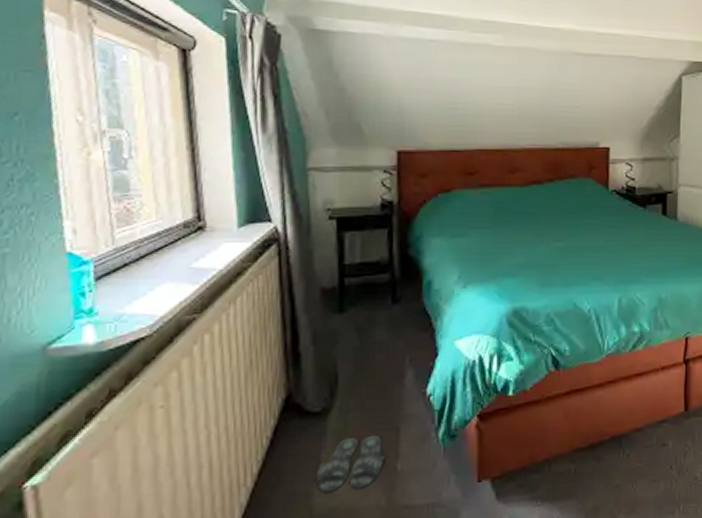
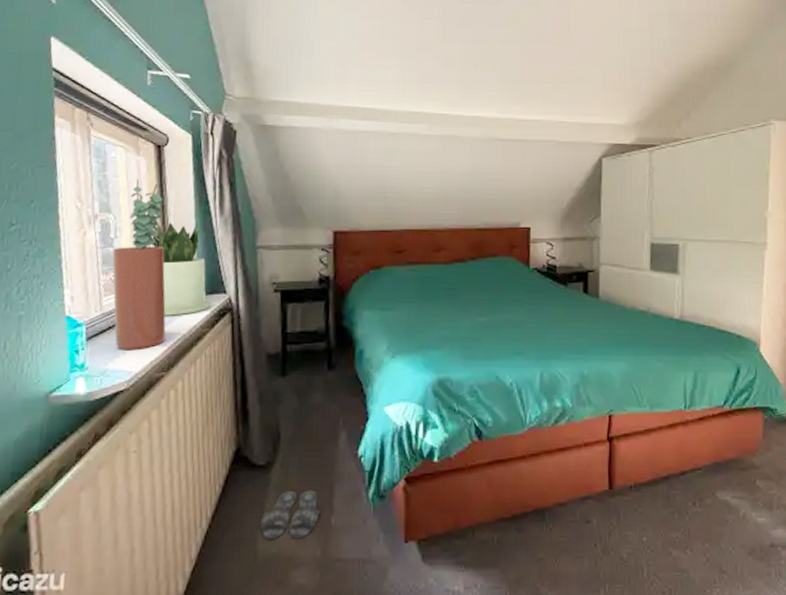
vase: none [126,88,198,291] -> present [112,179,166,351]
planter: none [178,140,254,249] -> present [152,222,212,316]

